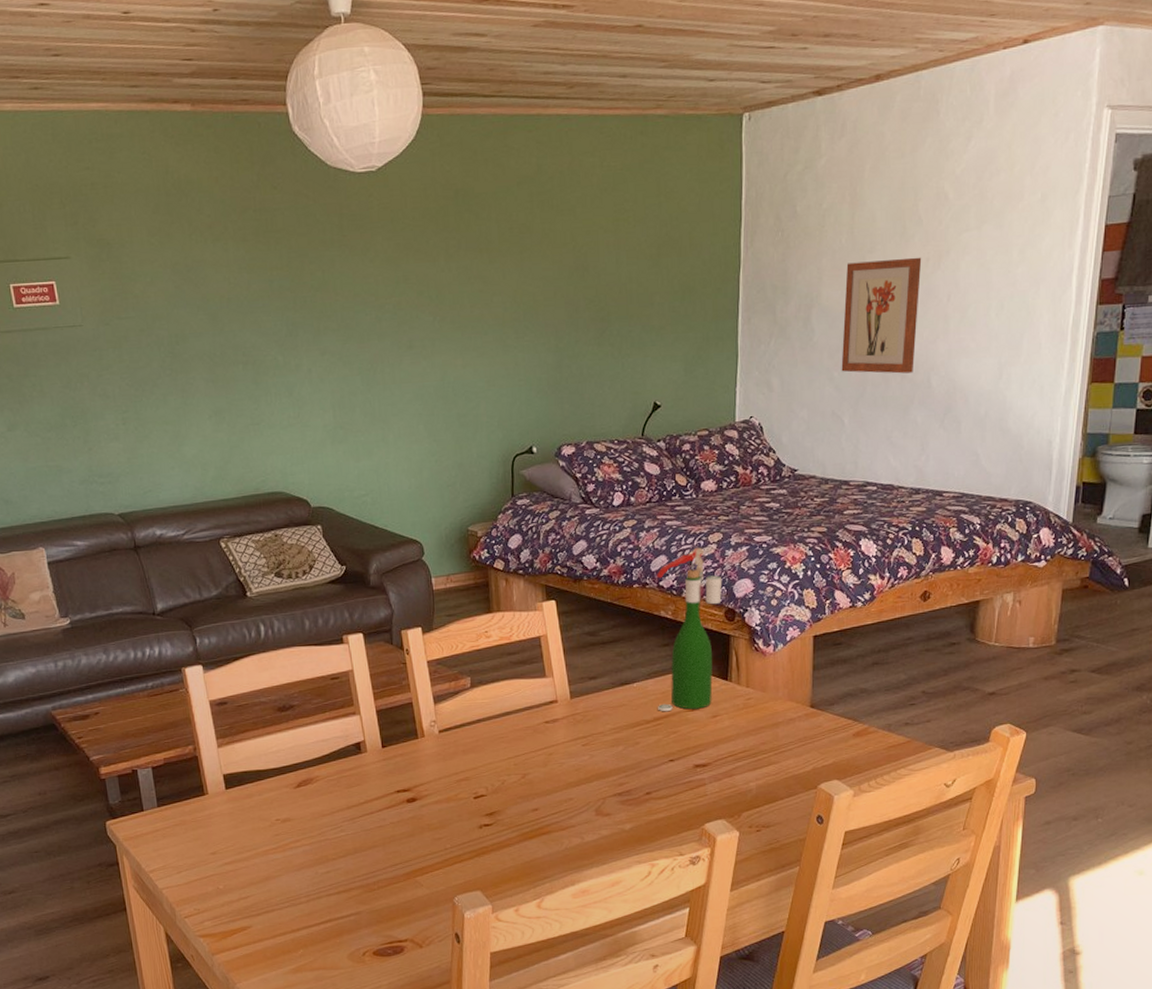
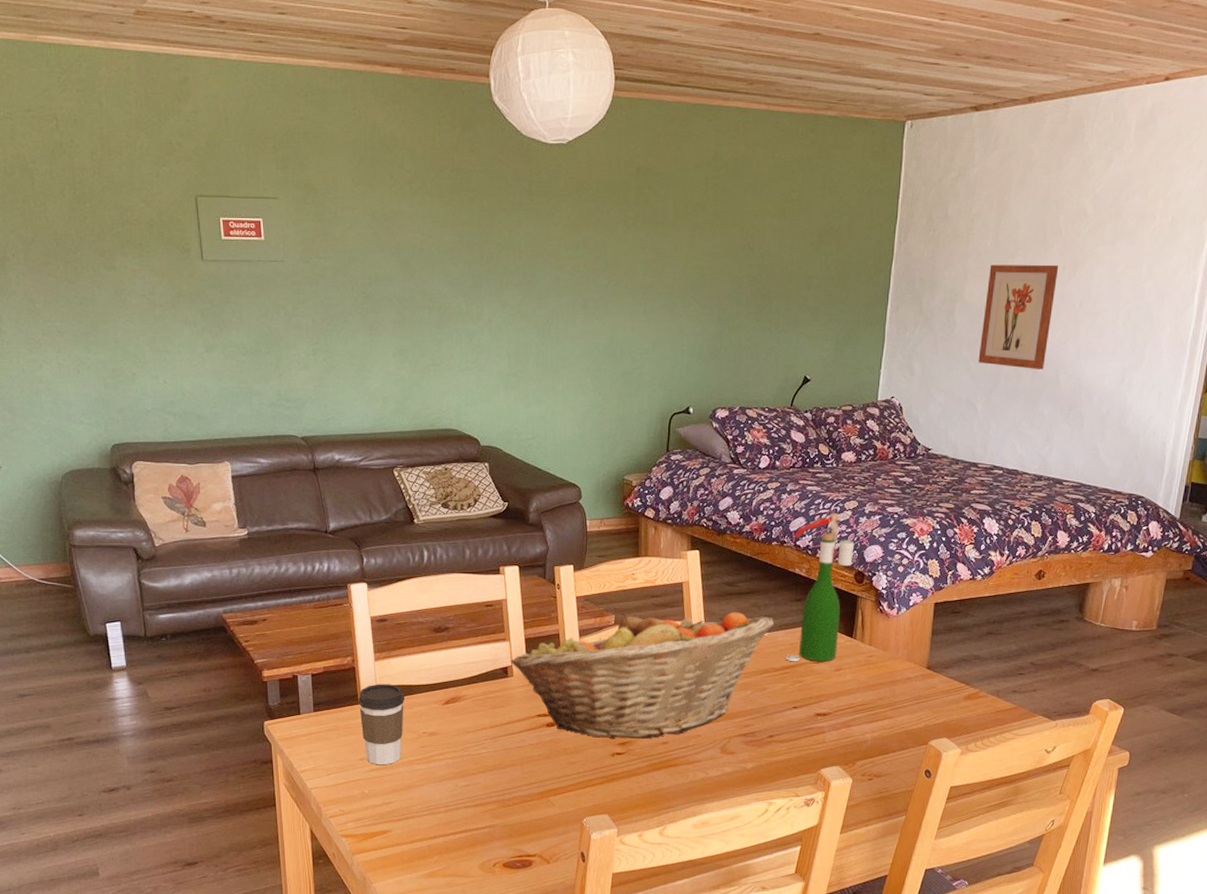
coffee cup: none [203,771,255,859] -> present [358,684,405,766]
fruit basket: none [362,663,643,810] -> present [510,612,775,739]

